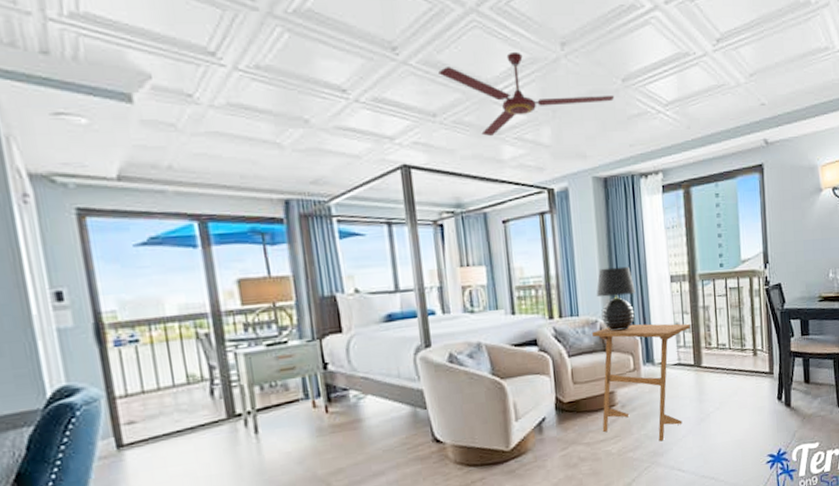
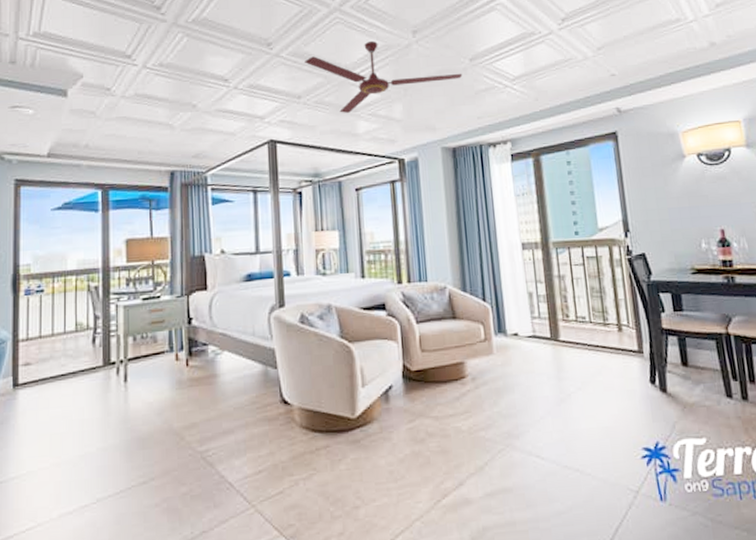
side table: present [592,323,690,442] -> none [441,291,545,422]
table lamp: present [596,266,637,331] -> none [445,233,487,299]

